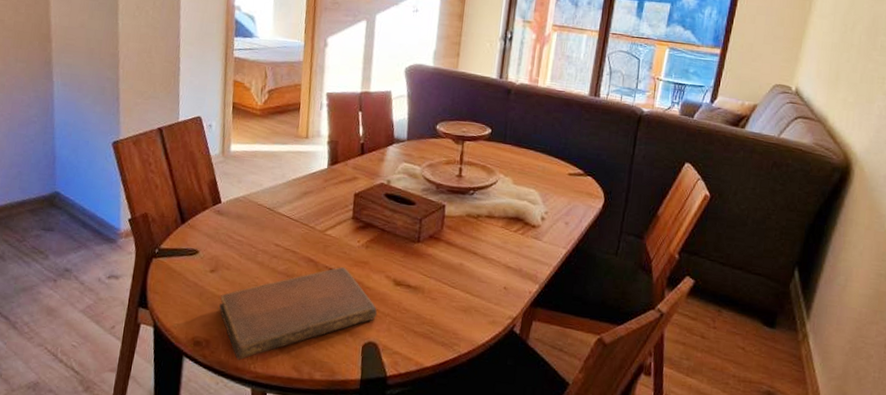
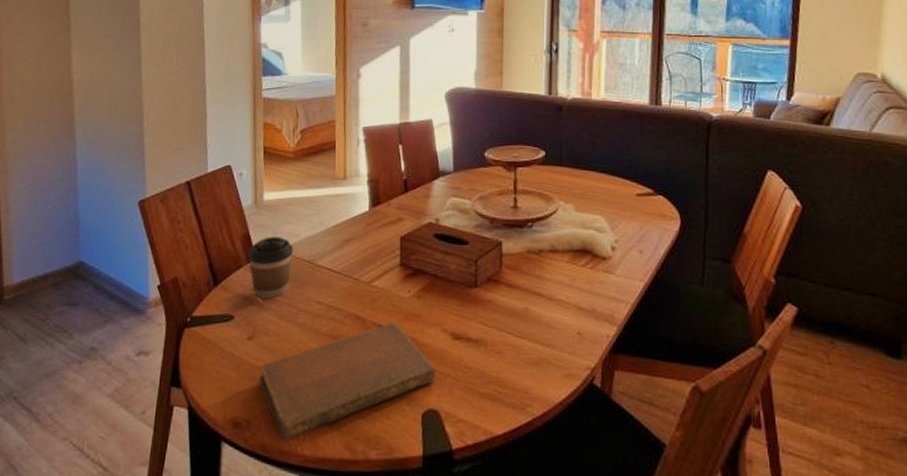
coffee cup: none [213,184,257,239] -> present [248,237,294,299]

